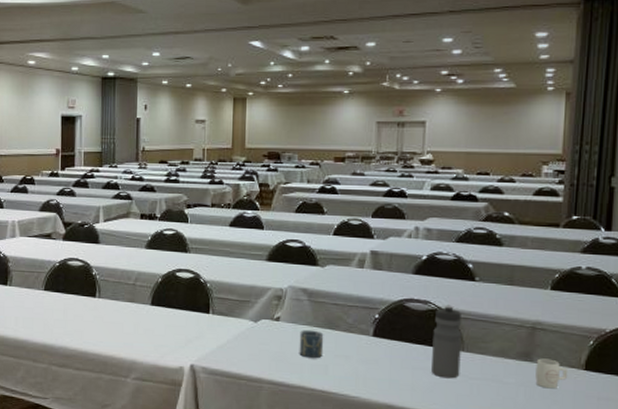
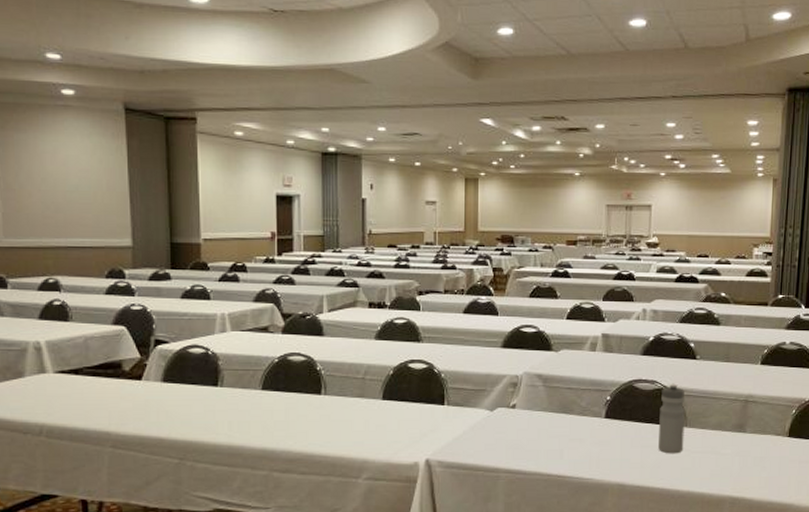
cup: present [299,329,324,359] -> none [535,415,559,444]
mug: present [535,358,567,389] -> none [748,429,774,456]

